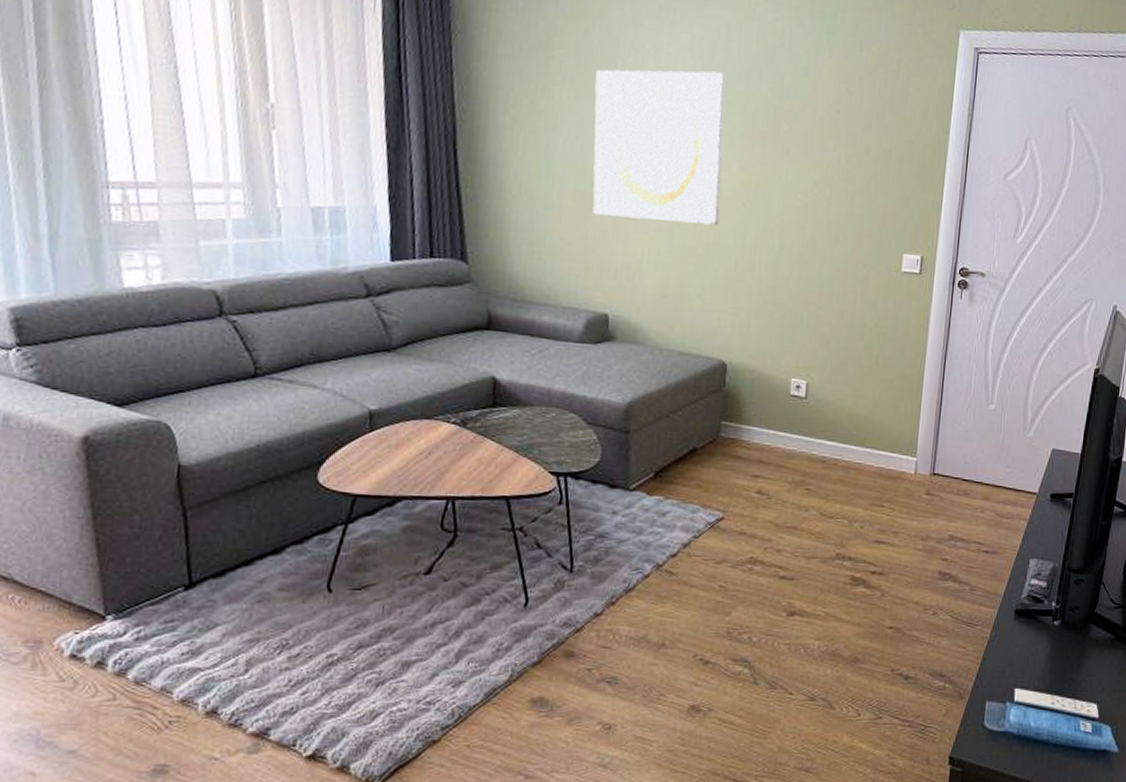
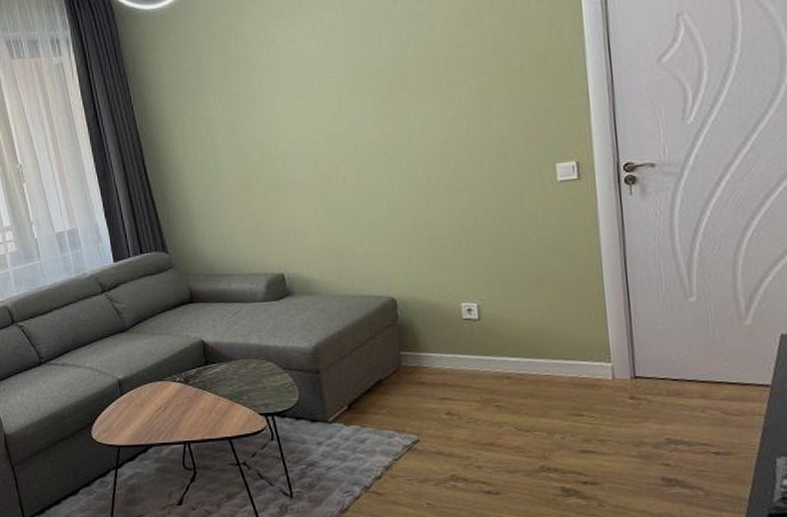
wall art: present [593,69,726,225] -> none [238,44,366,193]

